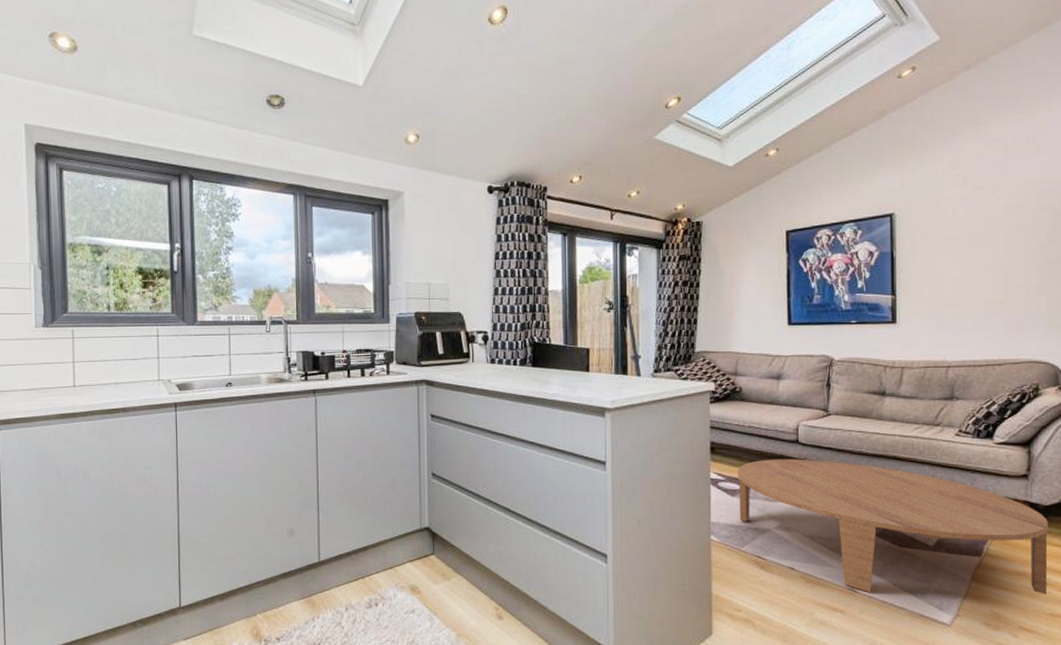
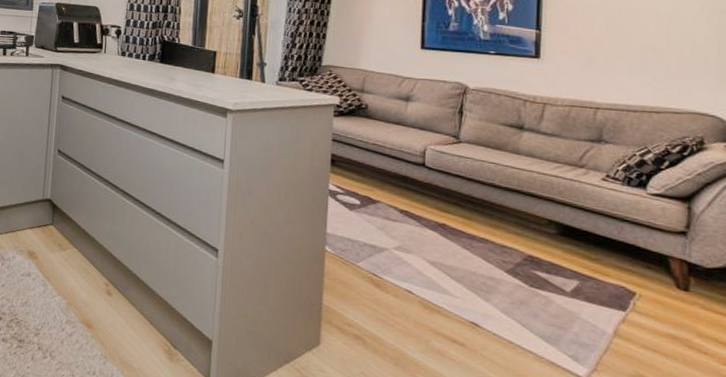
coffee table: present [737,459,1048,595] -> none [356,178,709,365]

